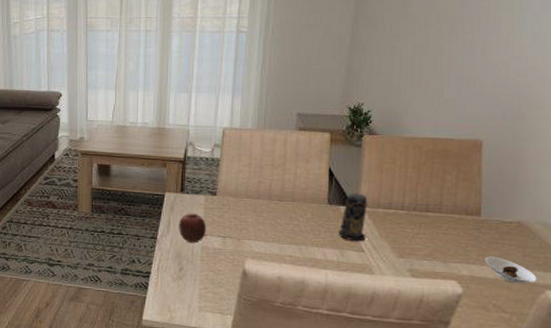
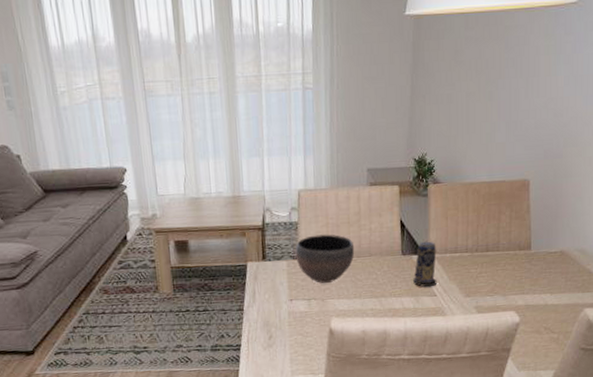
apple: present [179,213,207,244] -> none [264,279,292,310]
bowl: none [214,173,277,224] -> present [295,234,355,284]
saucer: present [485,256,537,284] -> none [536,284,577,307]

